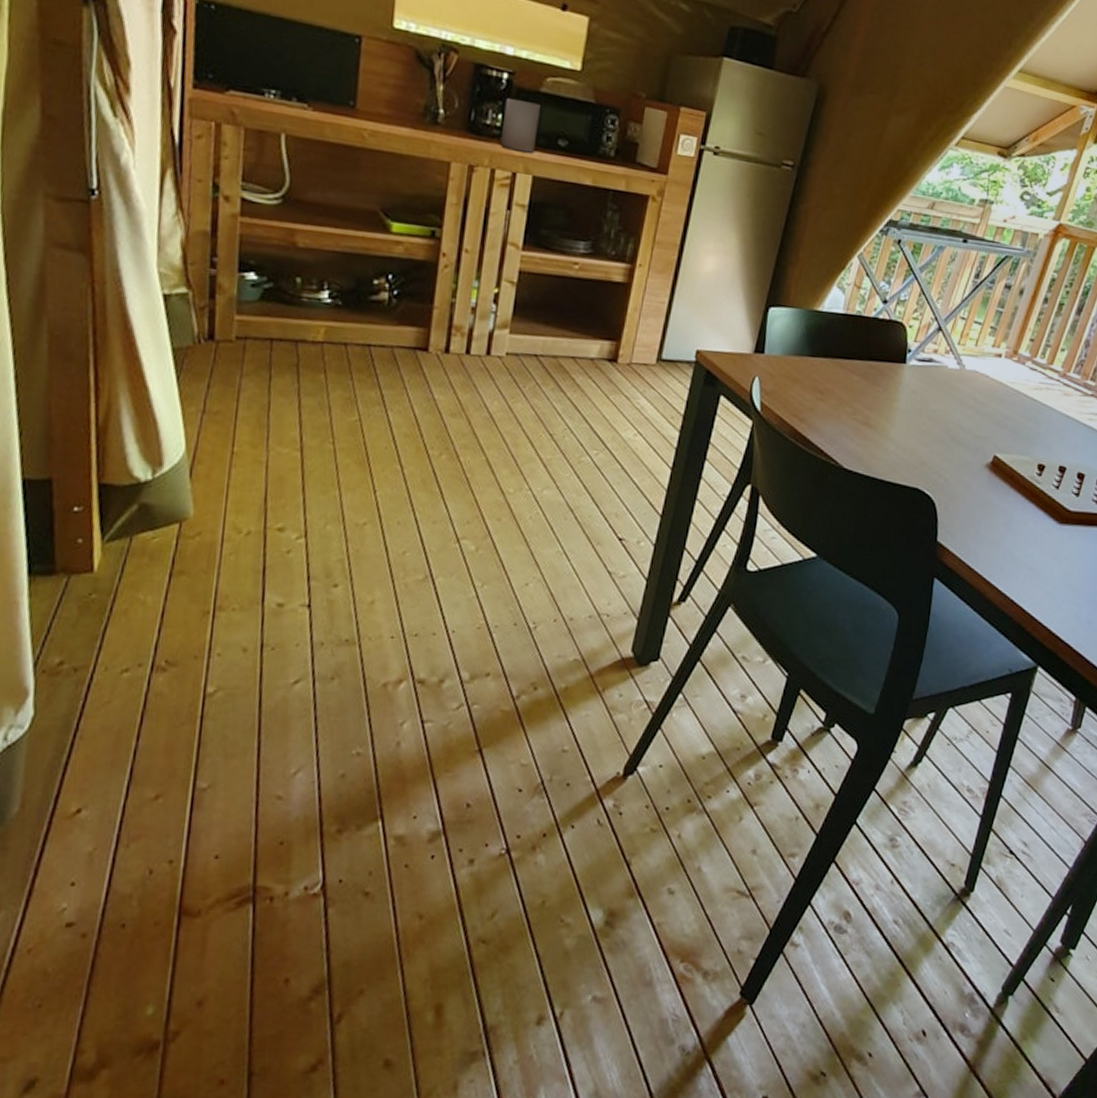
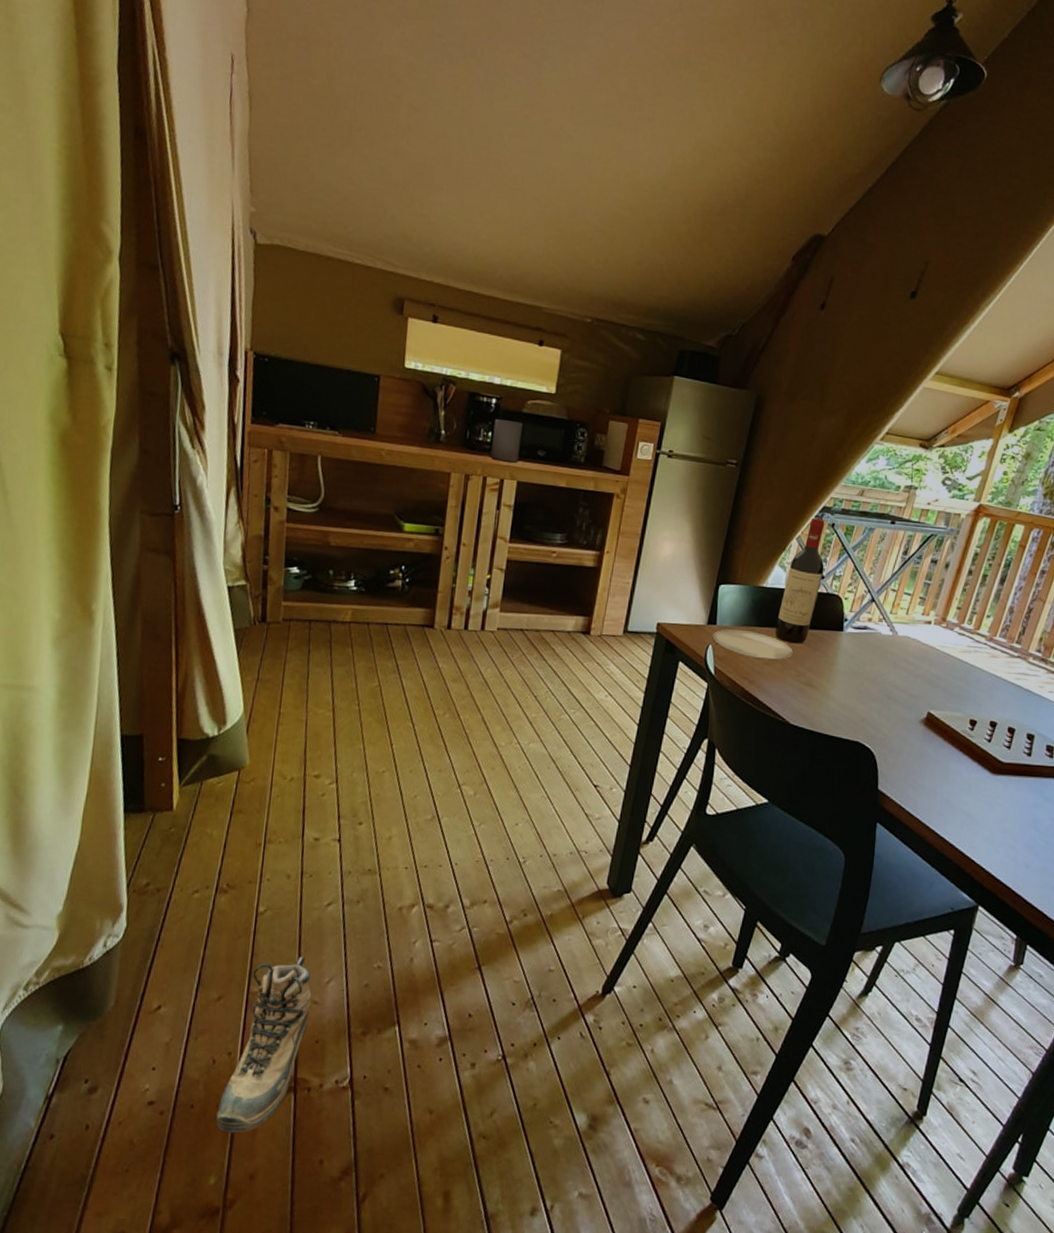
boot: none [154,744,275,955] -> present [216,956,312,1134]
plate: none [759,358,850,396] -> present [712,628,793,661]
wine bottle: none [830,232,891,378] -> present [774,518,825,644]

